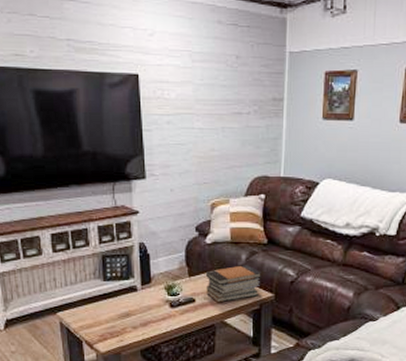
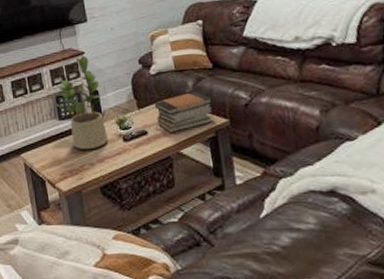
potted plant: none [101,215,154,312] -> present [56,55,108,149]

